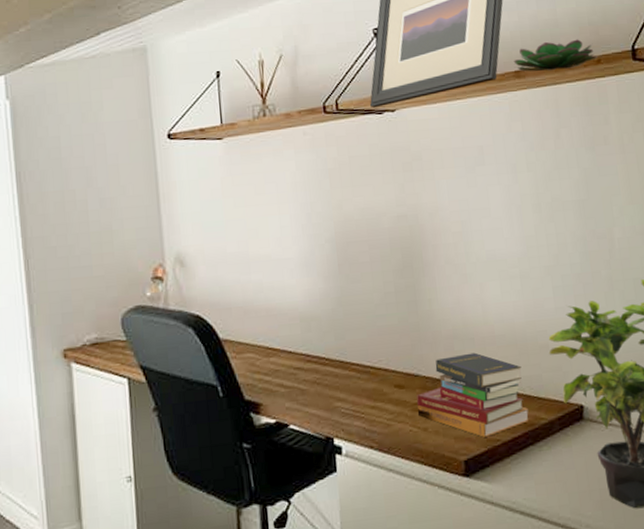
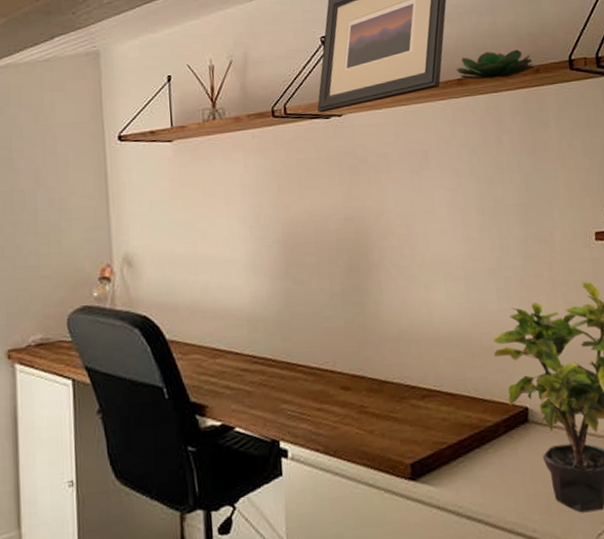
books: present [417,352,530,437] -> none [363,354,475,440]

